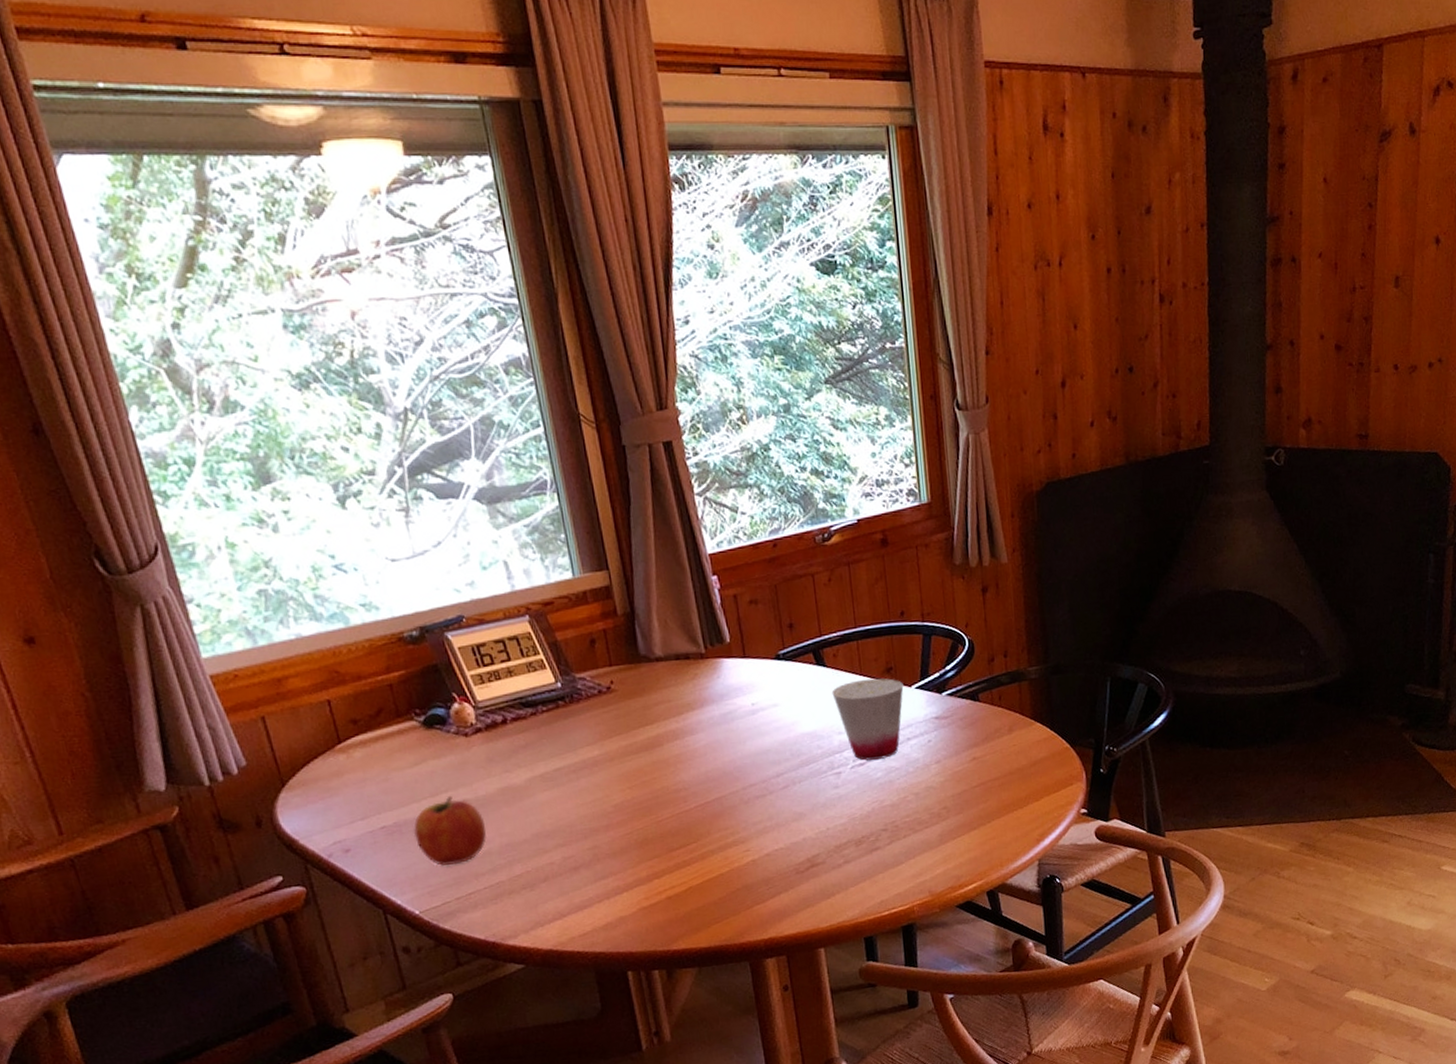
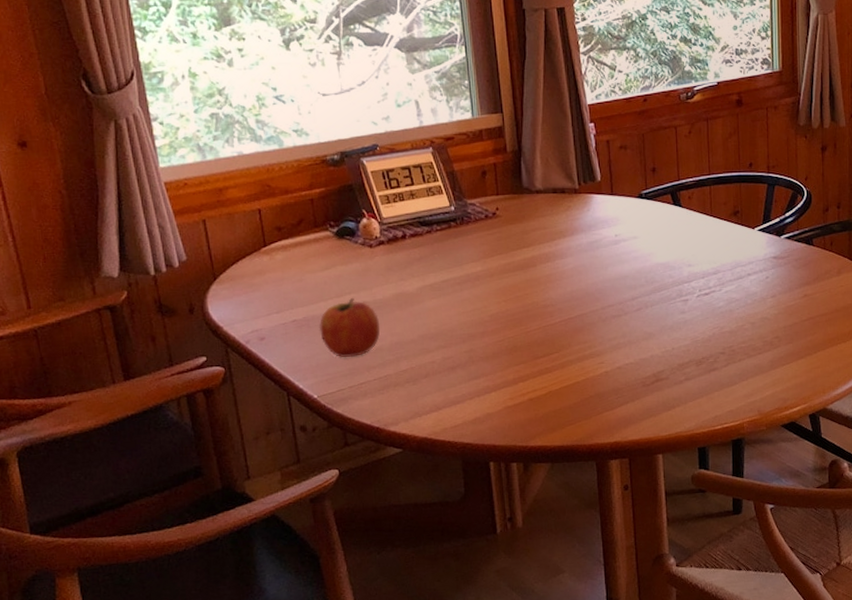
cup: present [832,678,904,761] -> none [685,219,748,291]

